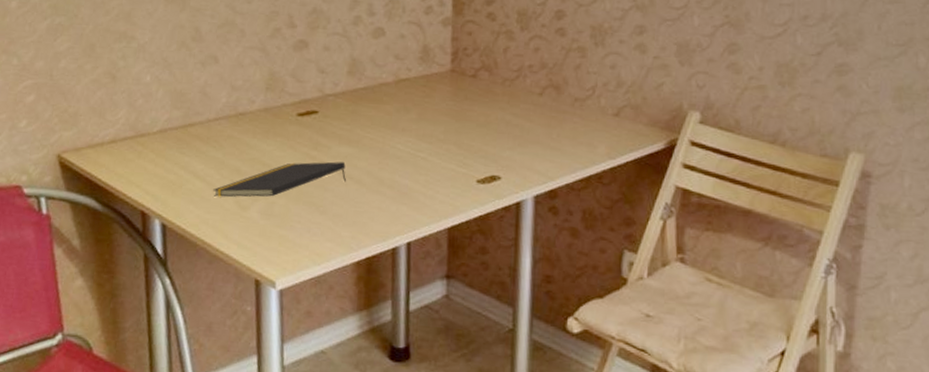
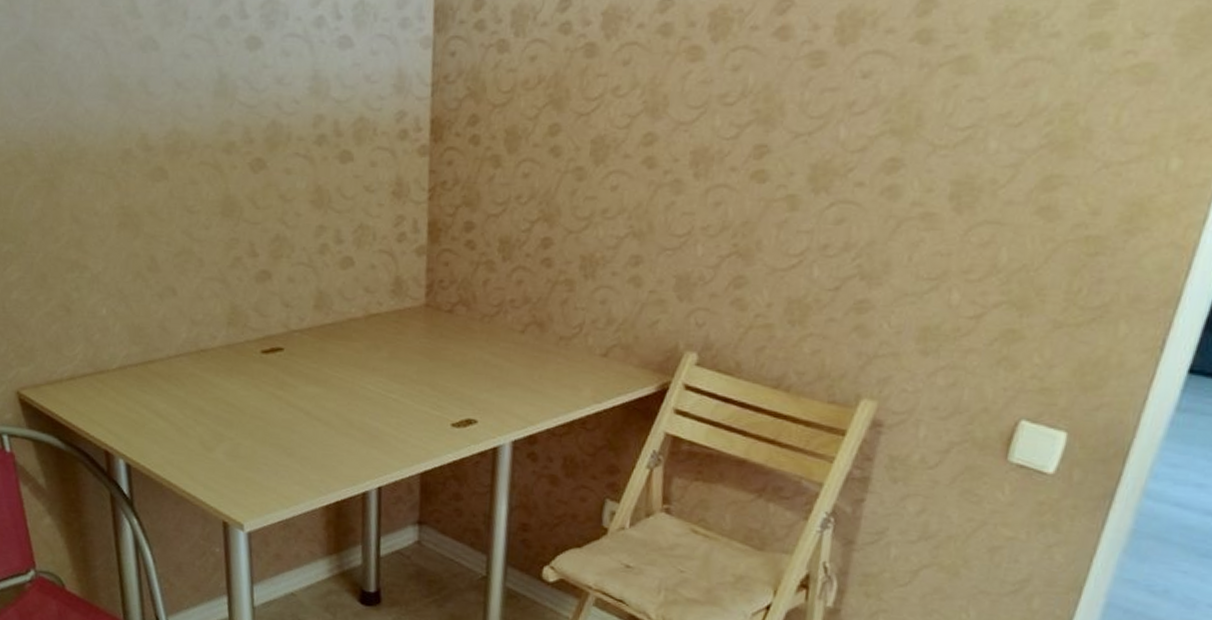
notepad: present [213,161,346,197] -> none [177,402,314,438]

